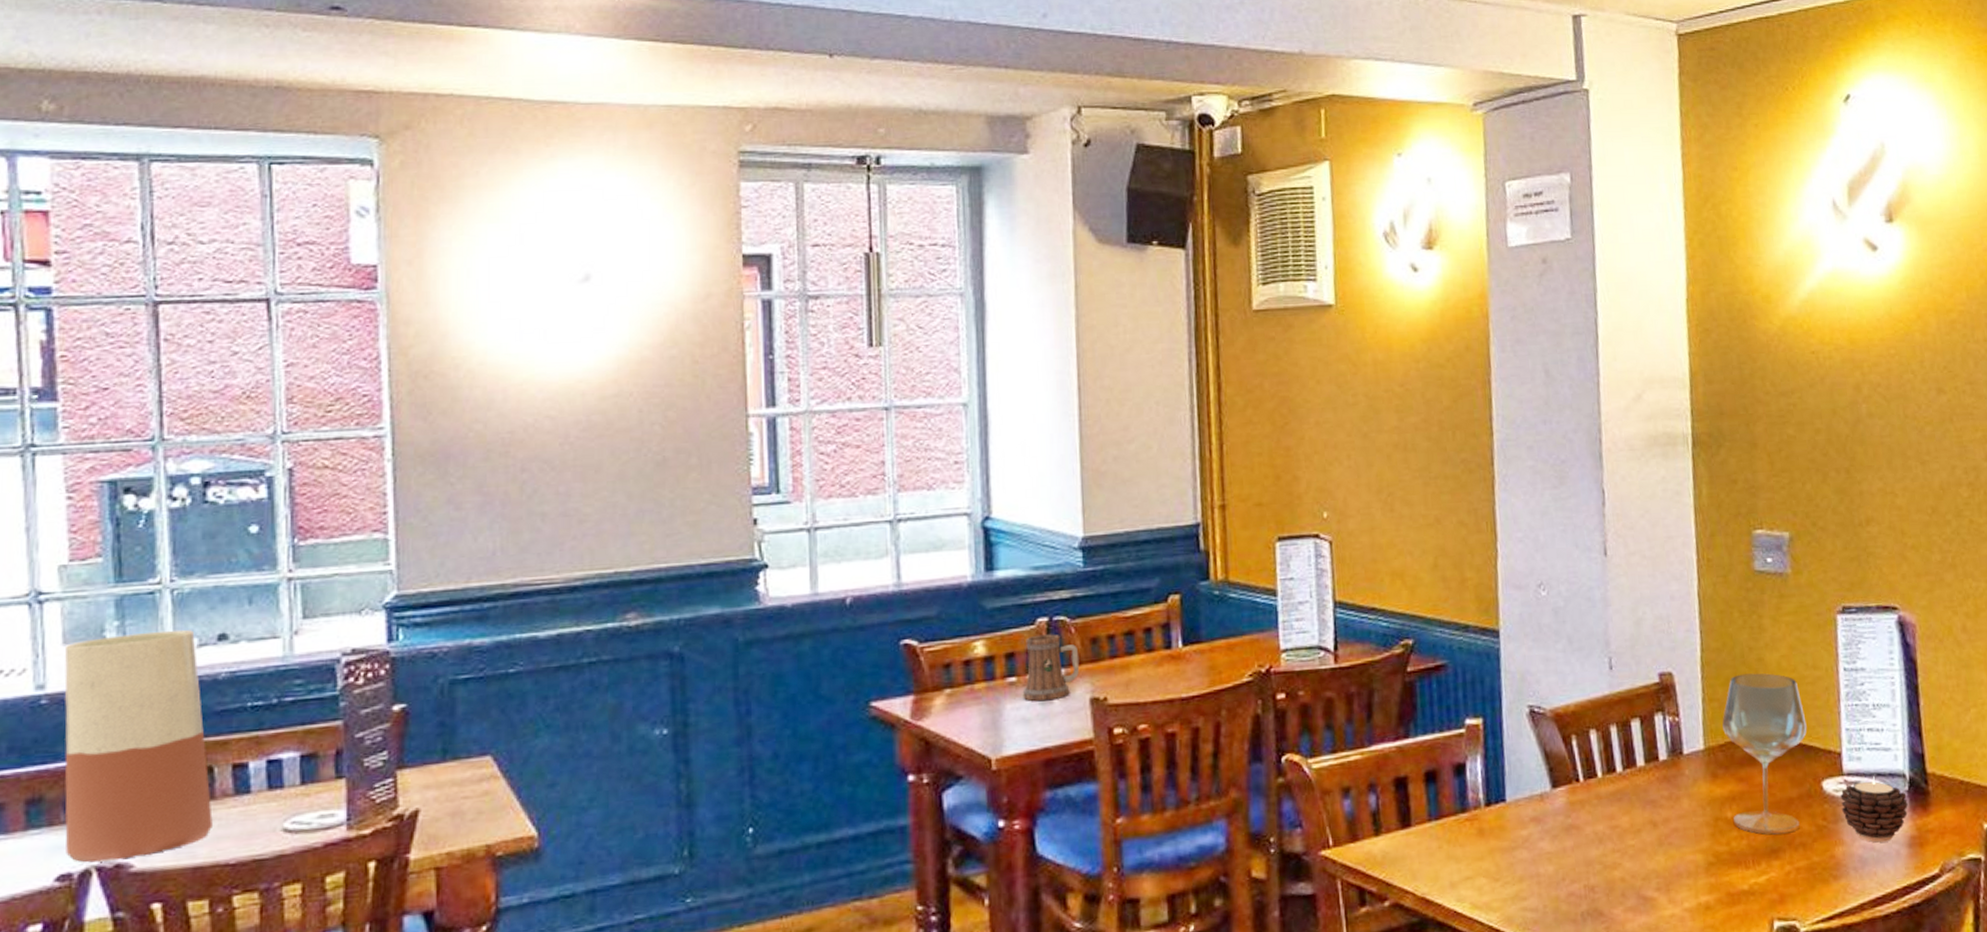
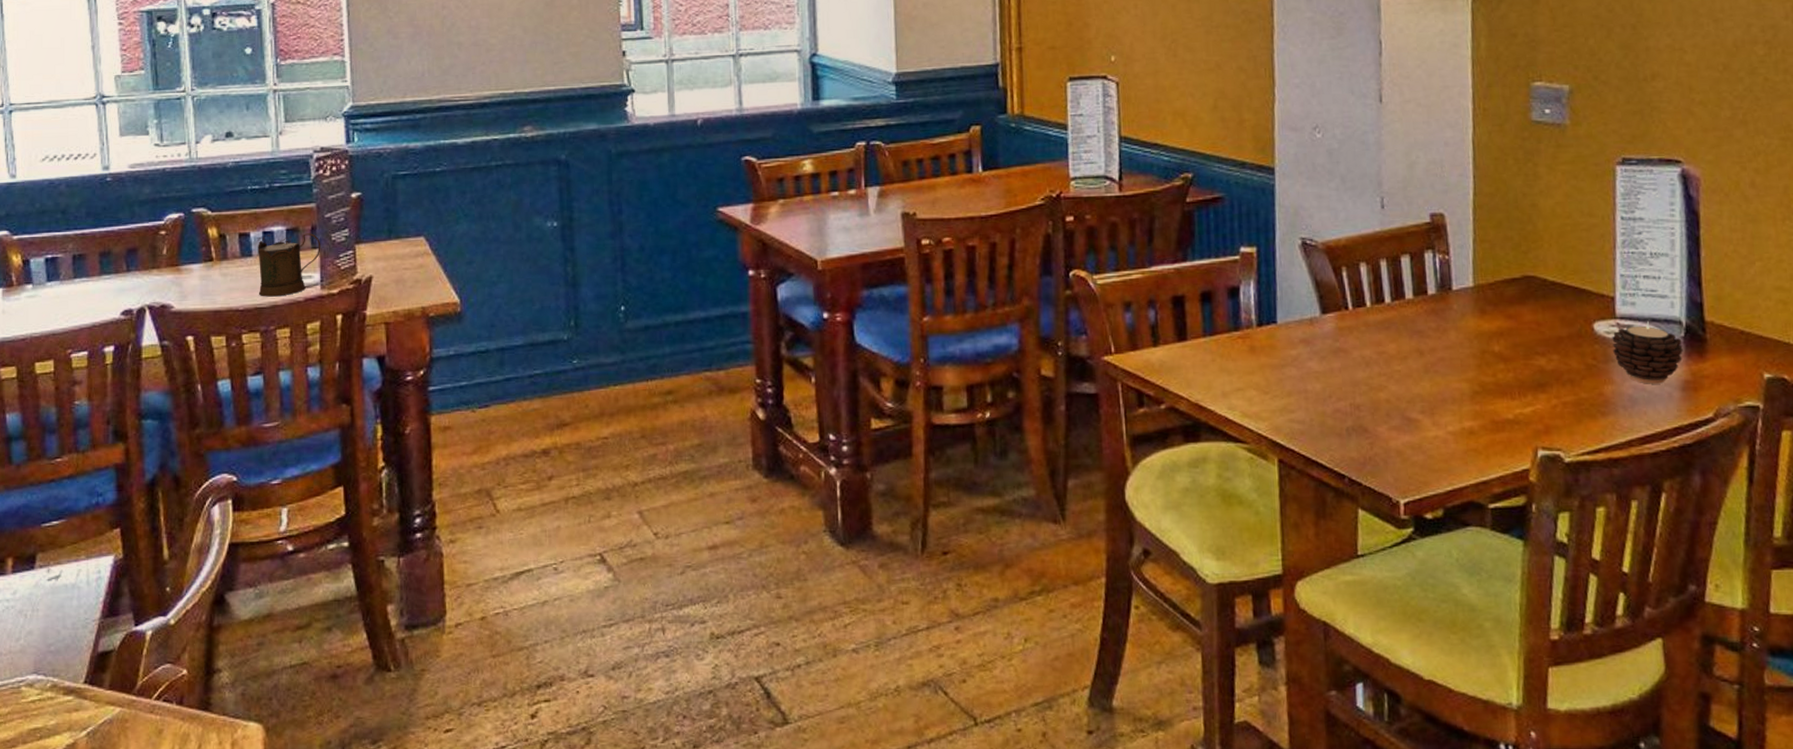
vase: present [64,629,213,863] -> none [122,127,226,303]
beer mug: none [258,759,349,845] -> present [258,233,321,297]
beer mug: present [1022,634,1080,702] -> none [844,156,893,214]
wine glass: present [1722,673,1807,835] -> none [1492,218,1580,370]

